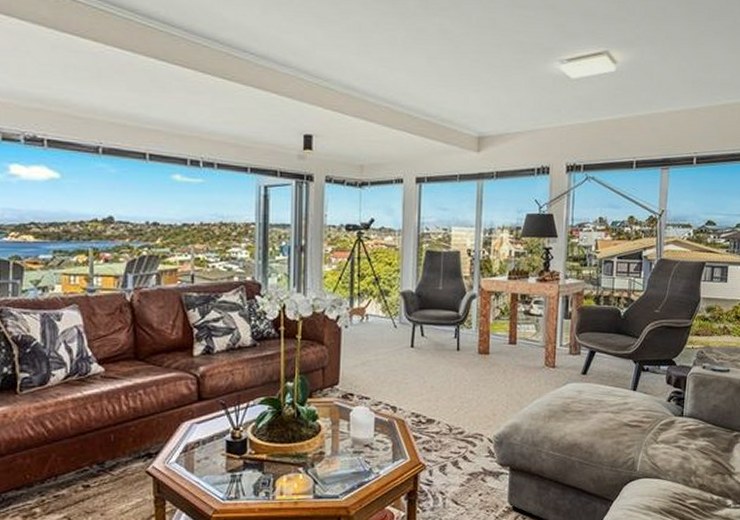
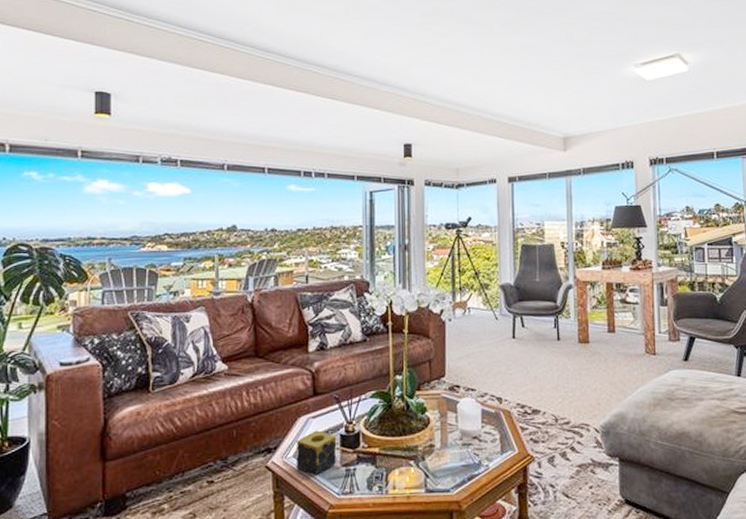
candle: none [178,436,222,482] -> present [296,430,337,476]

